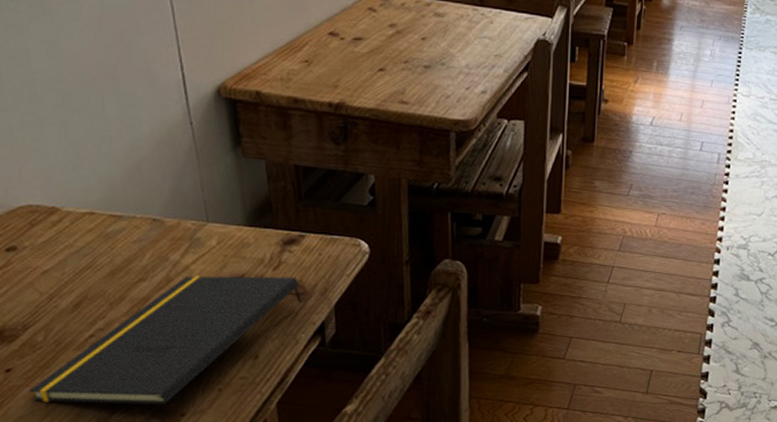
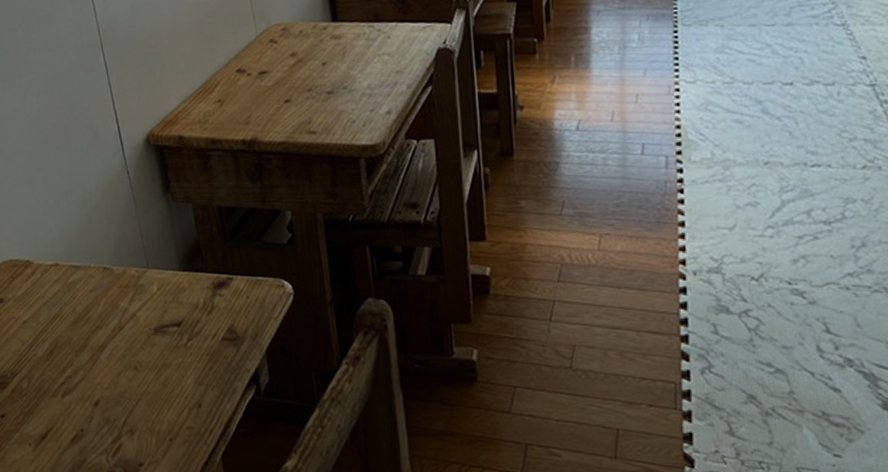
notepad: present [28,276,303,405] -> none [19,321,236,454]

